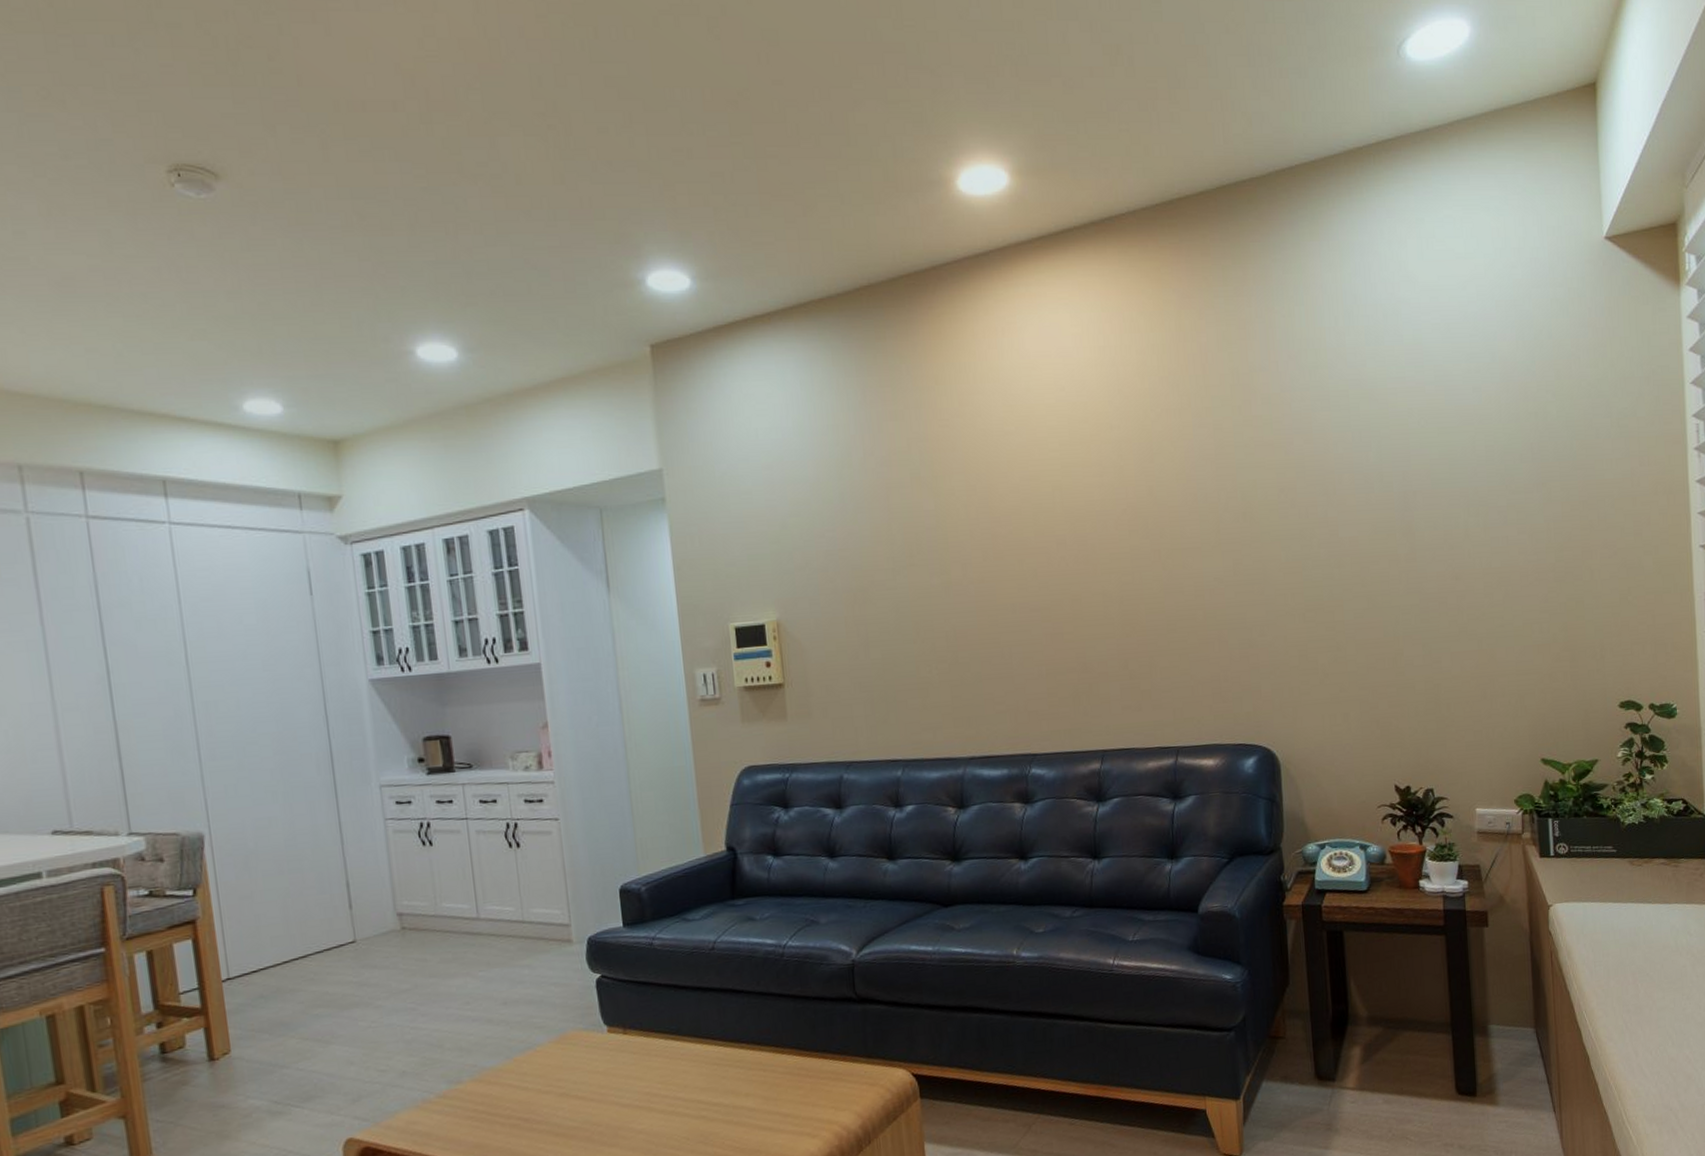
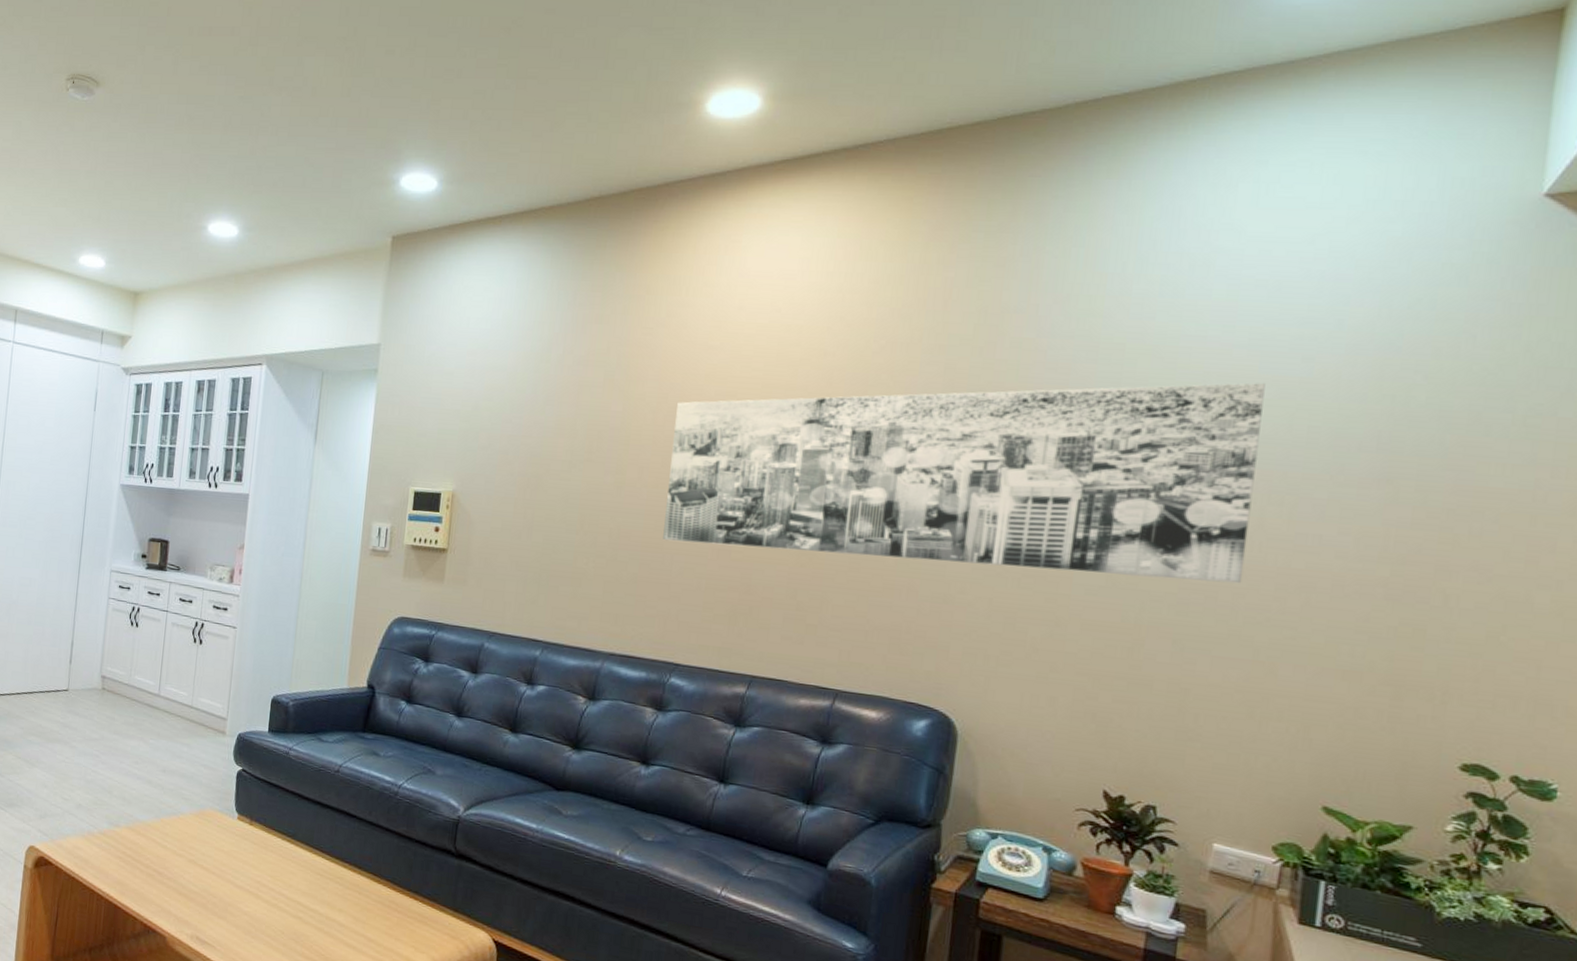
wall art: none [986,413,1462,634] -> present [663,382,1265,584]

